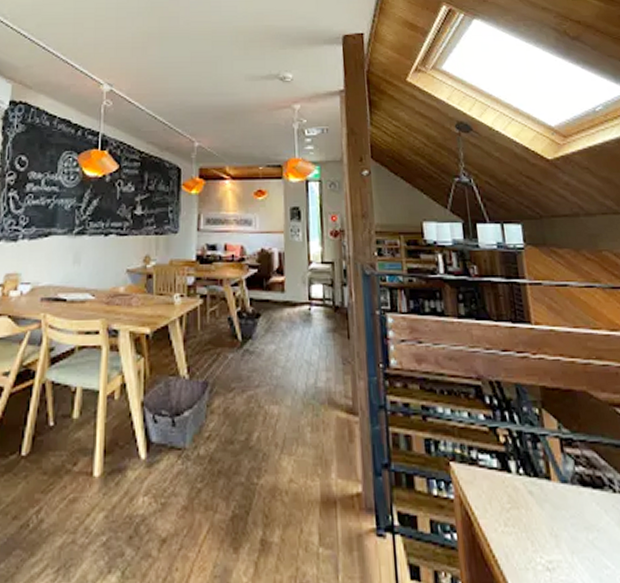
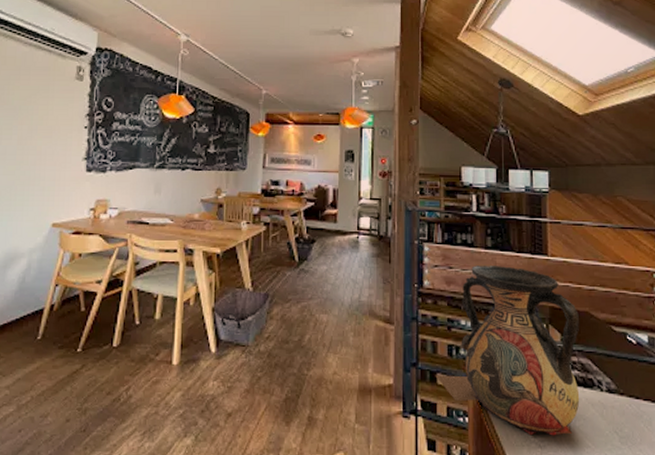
vase: none [412,338,590,555] -> present [435,266,580,436]

